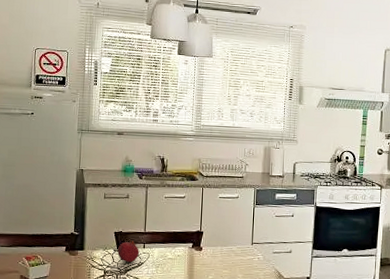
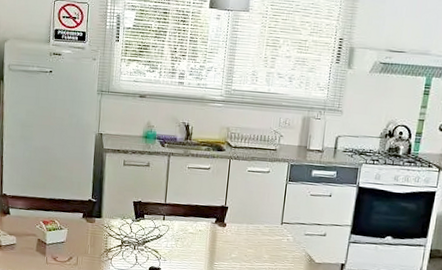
fruit: present [118,240,139,263] -> none [136,211,159,234]

